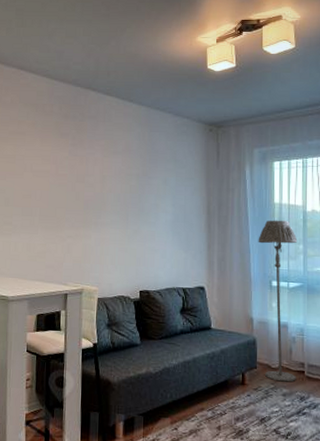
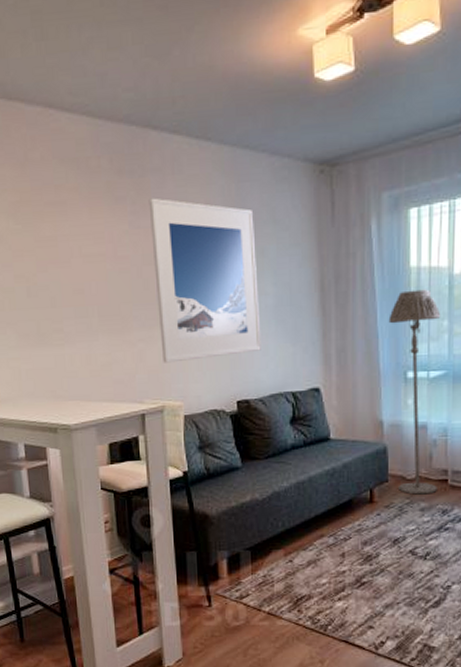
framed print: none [84,136,161,256] -> present [148,197,261,363]

